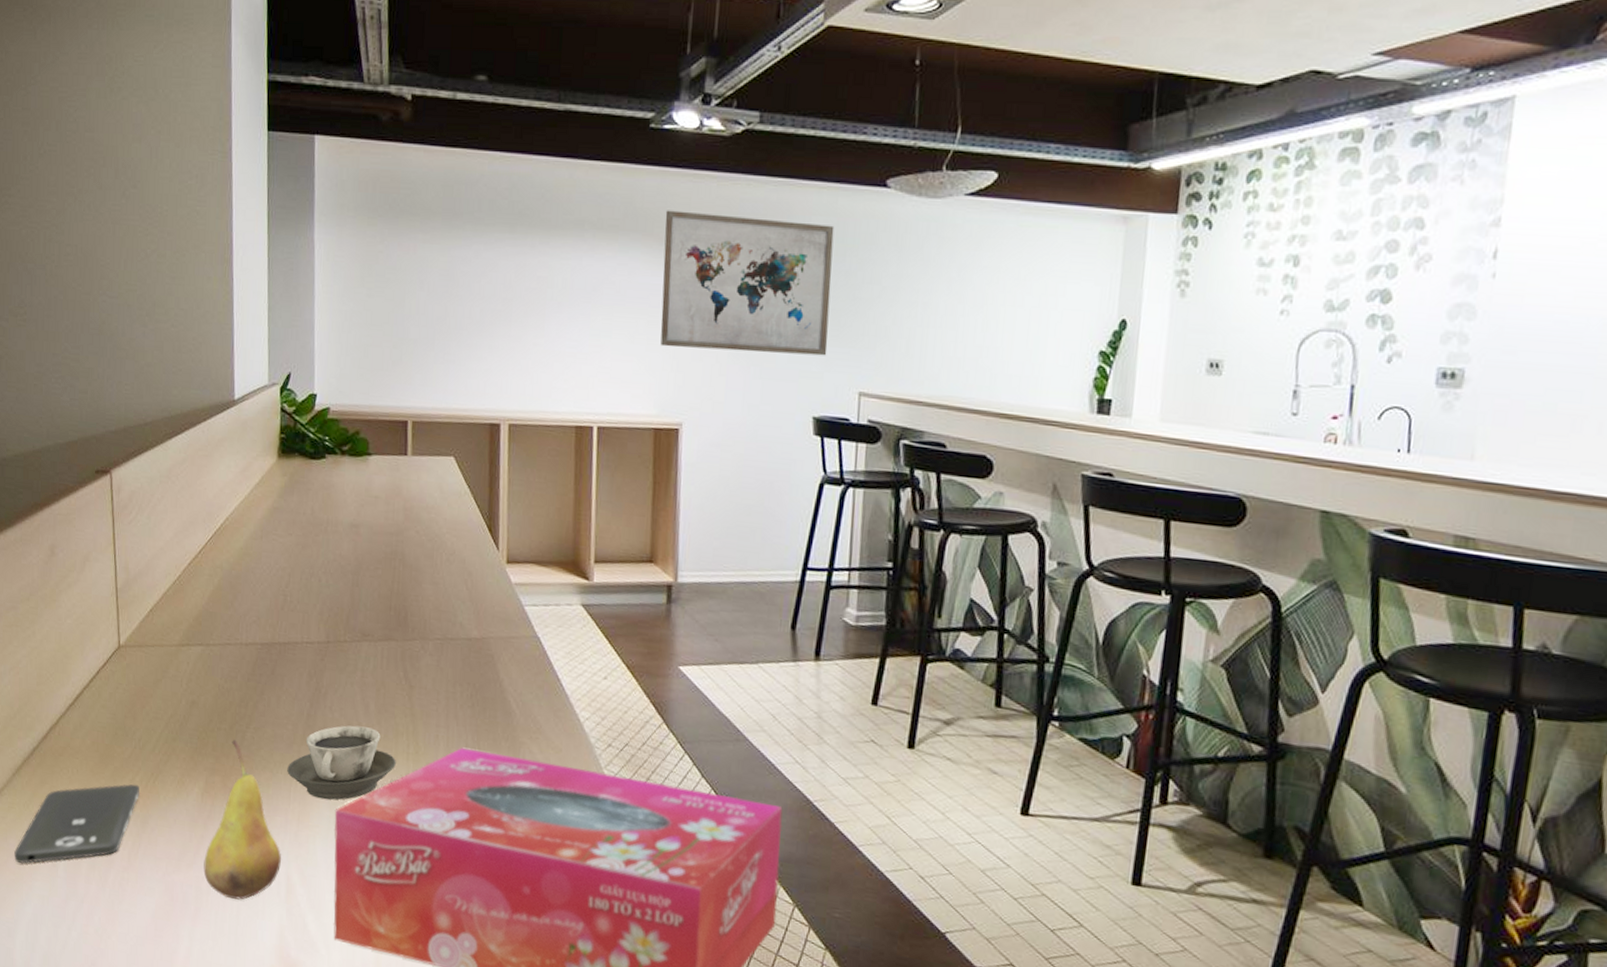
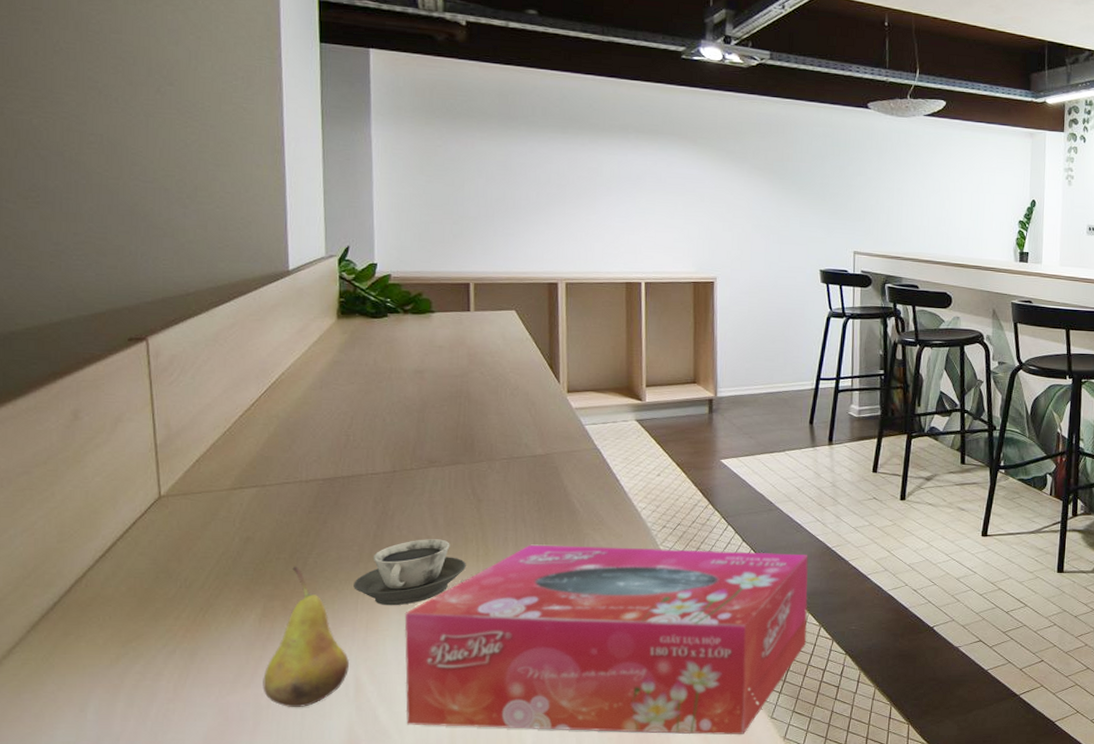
smartphone: present [14,784,139,864] -> none [30,621,186,715]
wall art: present [660,210,835,356] -> none [696,119,831,226]

